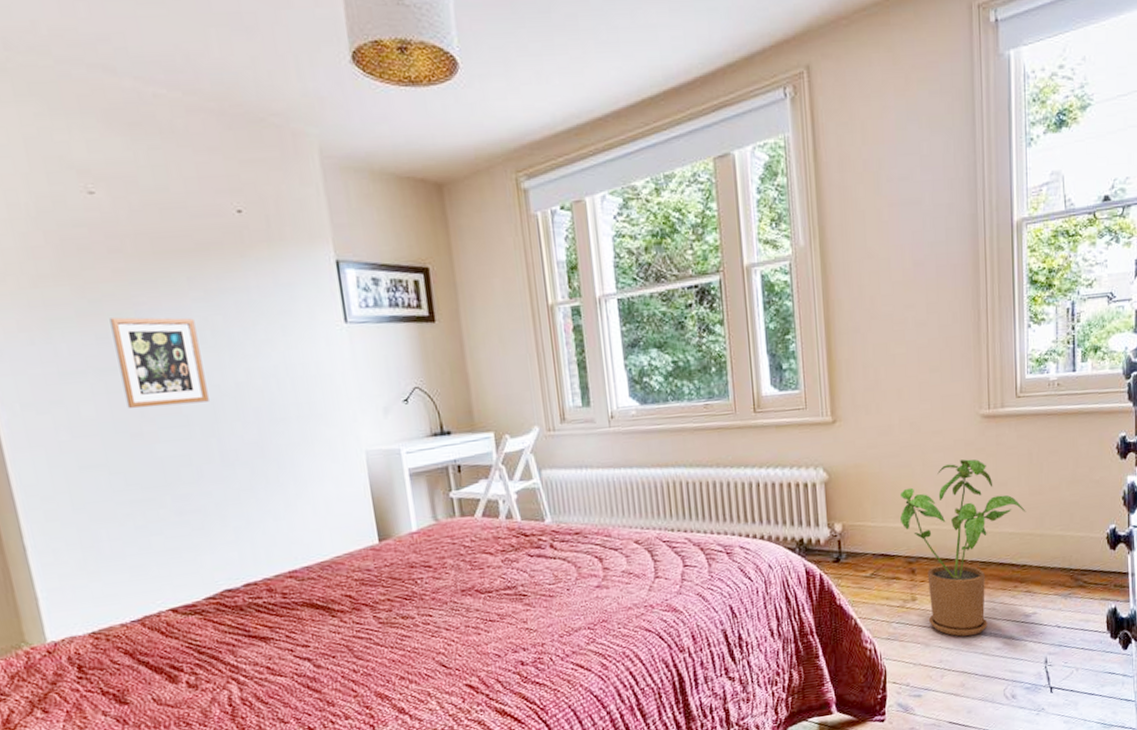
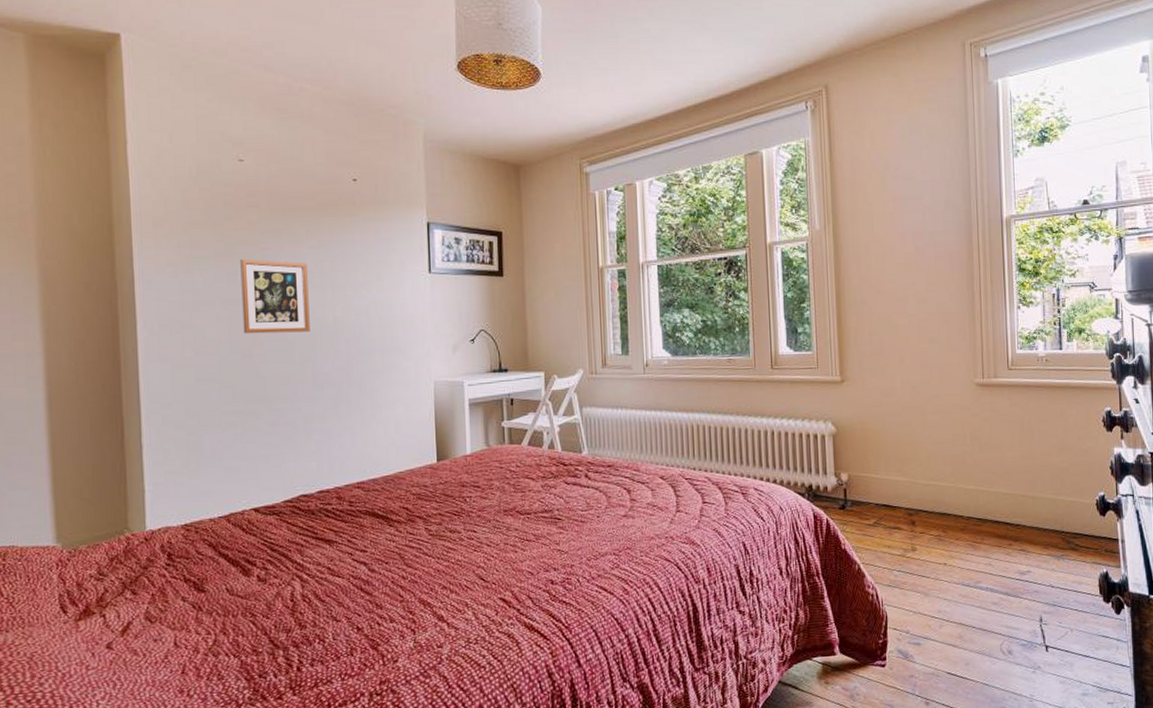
house plant: present [899,459,1026,637] -> none [901,422,1019,589]

